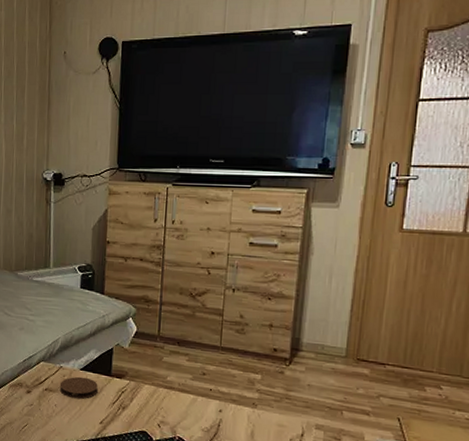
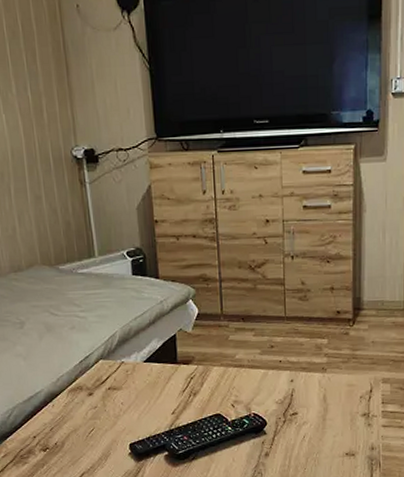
coaster: present [59,376,98,399] -> none [123,369,165,394]

